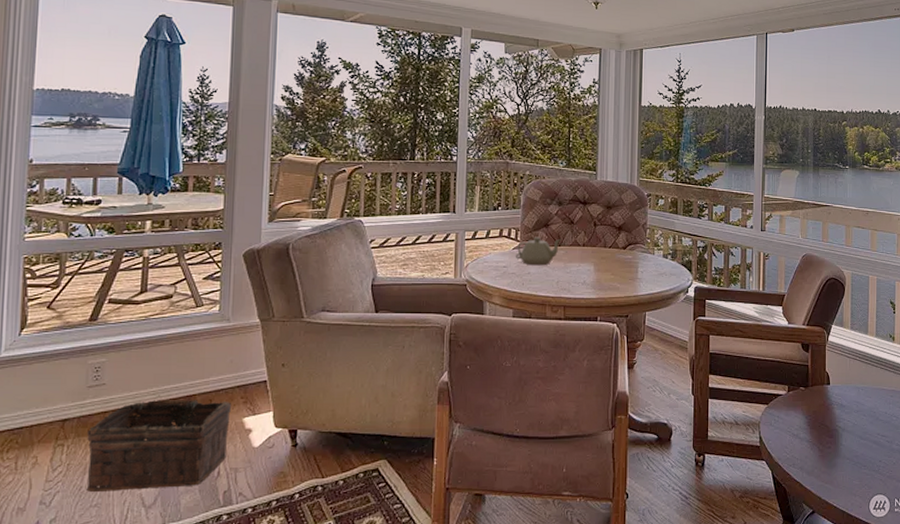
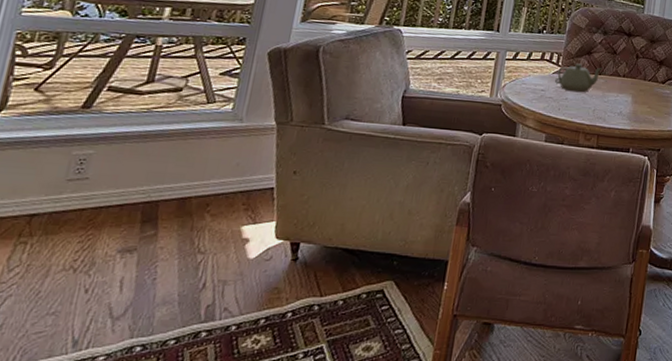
basket: present [86,400,231,493] -> none [45,200,231,299]

